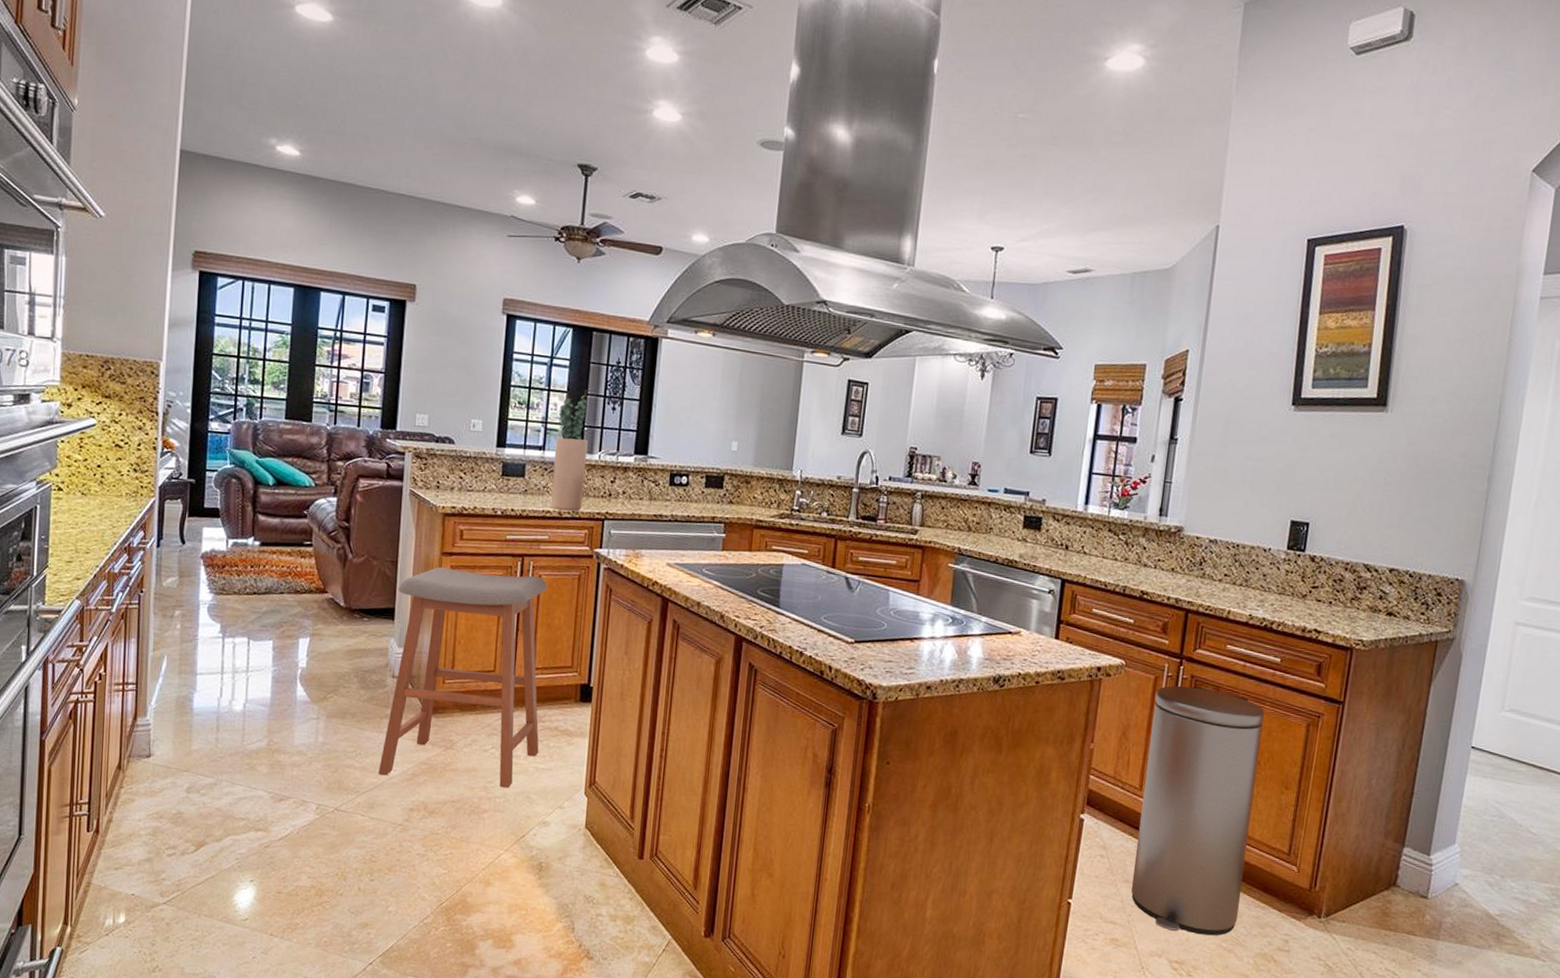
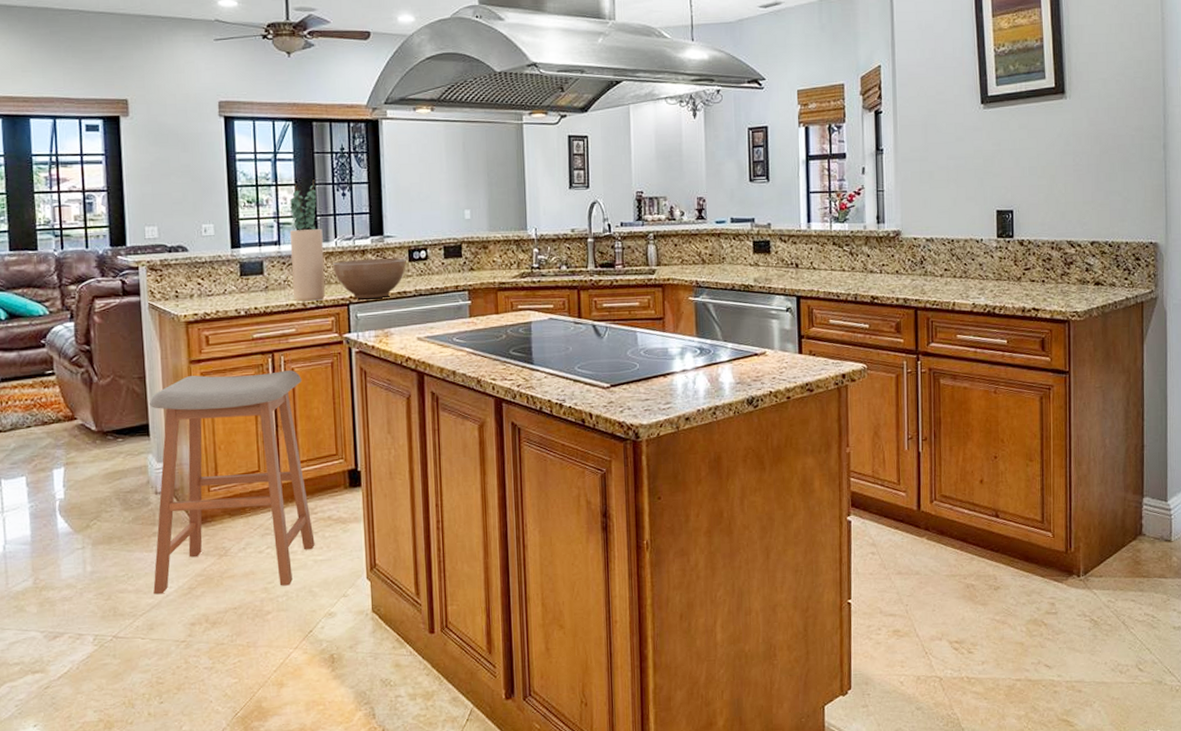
bowl: none [592,475,668,518] -> present [332,258,408,300]
pedal bin: present [1131,685,1265,936] -> none [899,378,1005,614]

